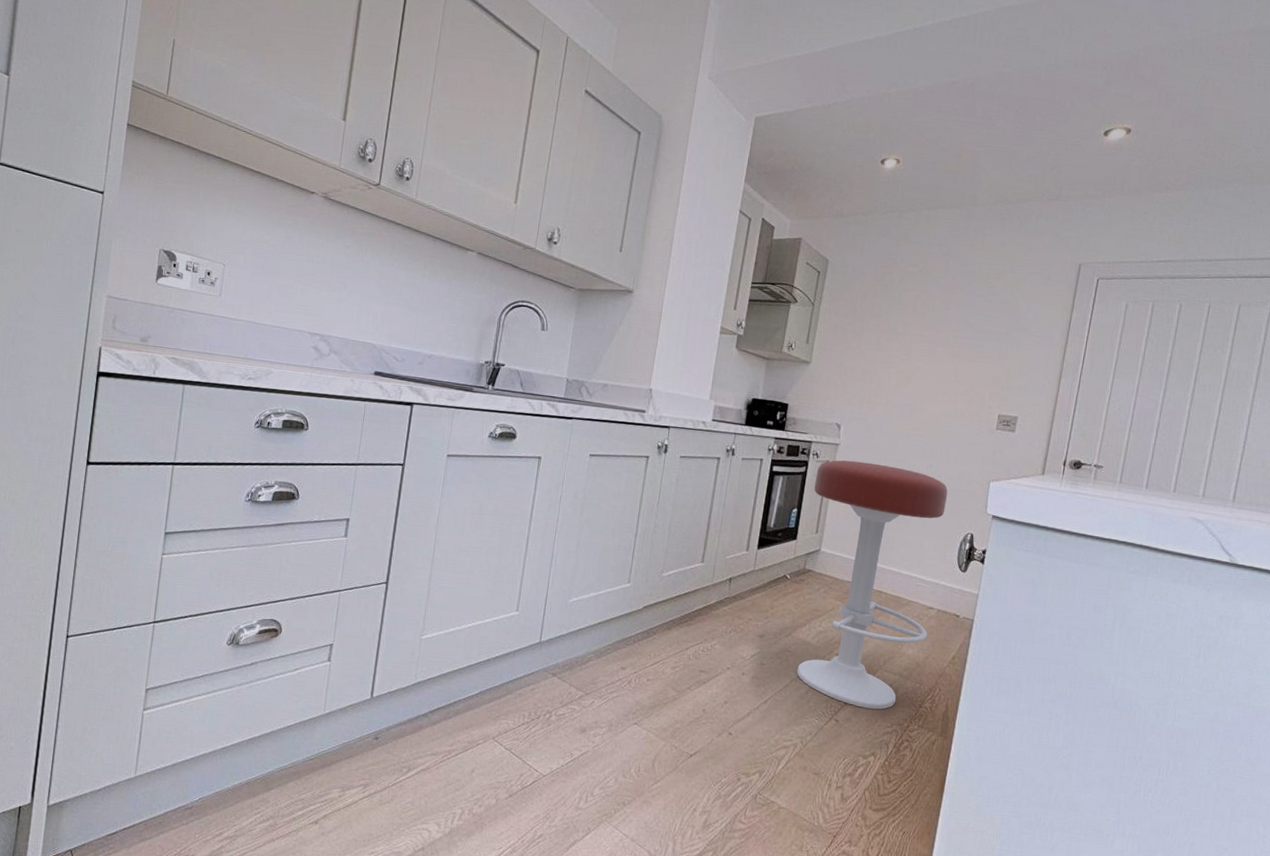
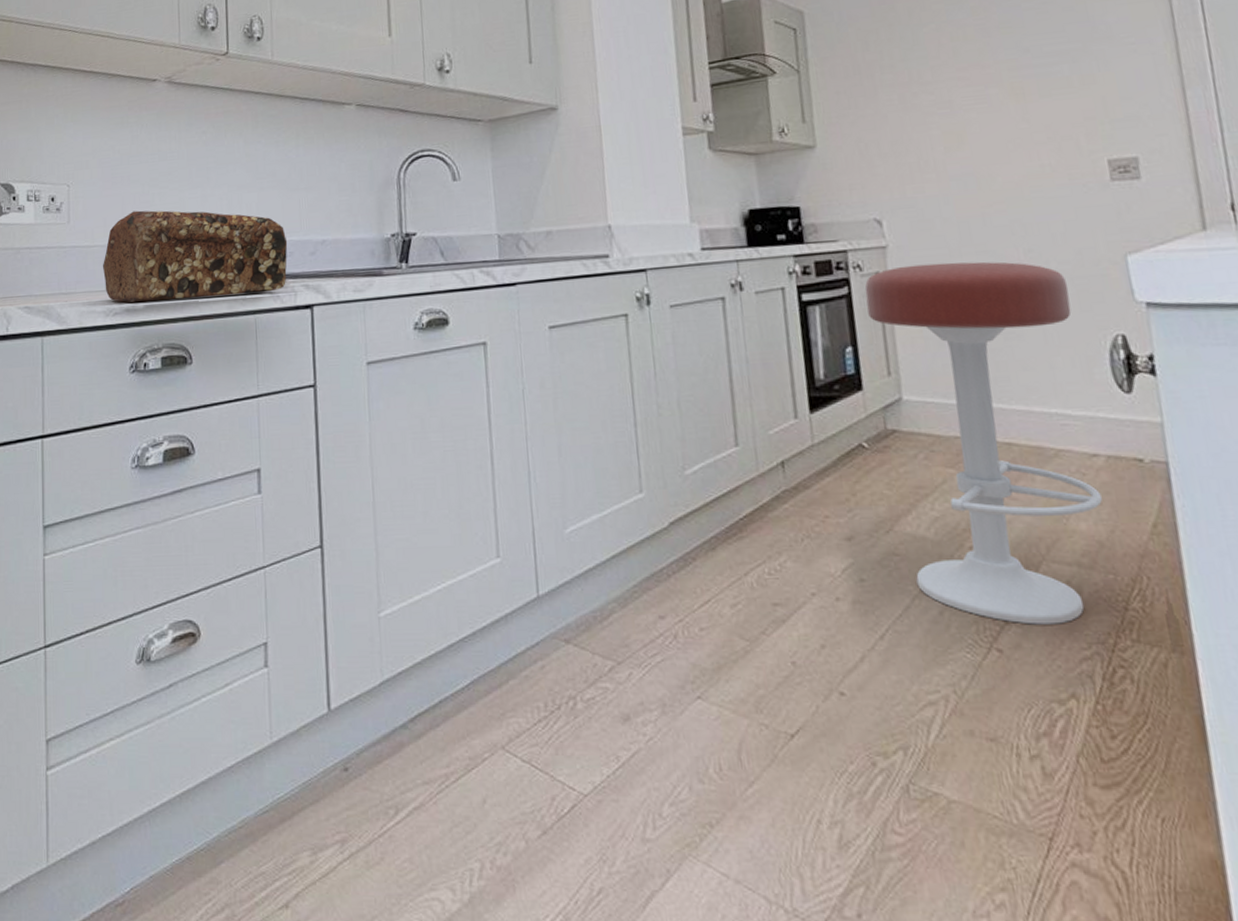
bread loaf: none [244,298,402,386] -> present [102,210,288,302]

